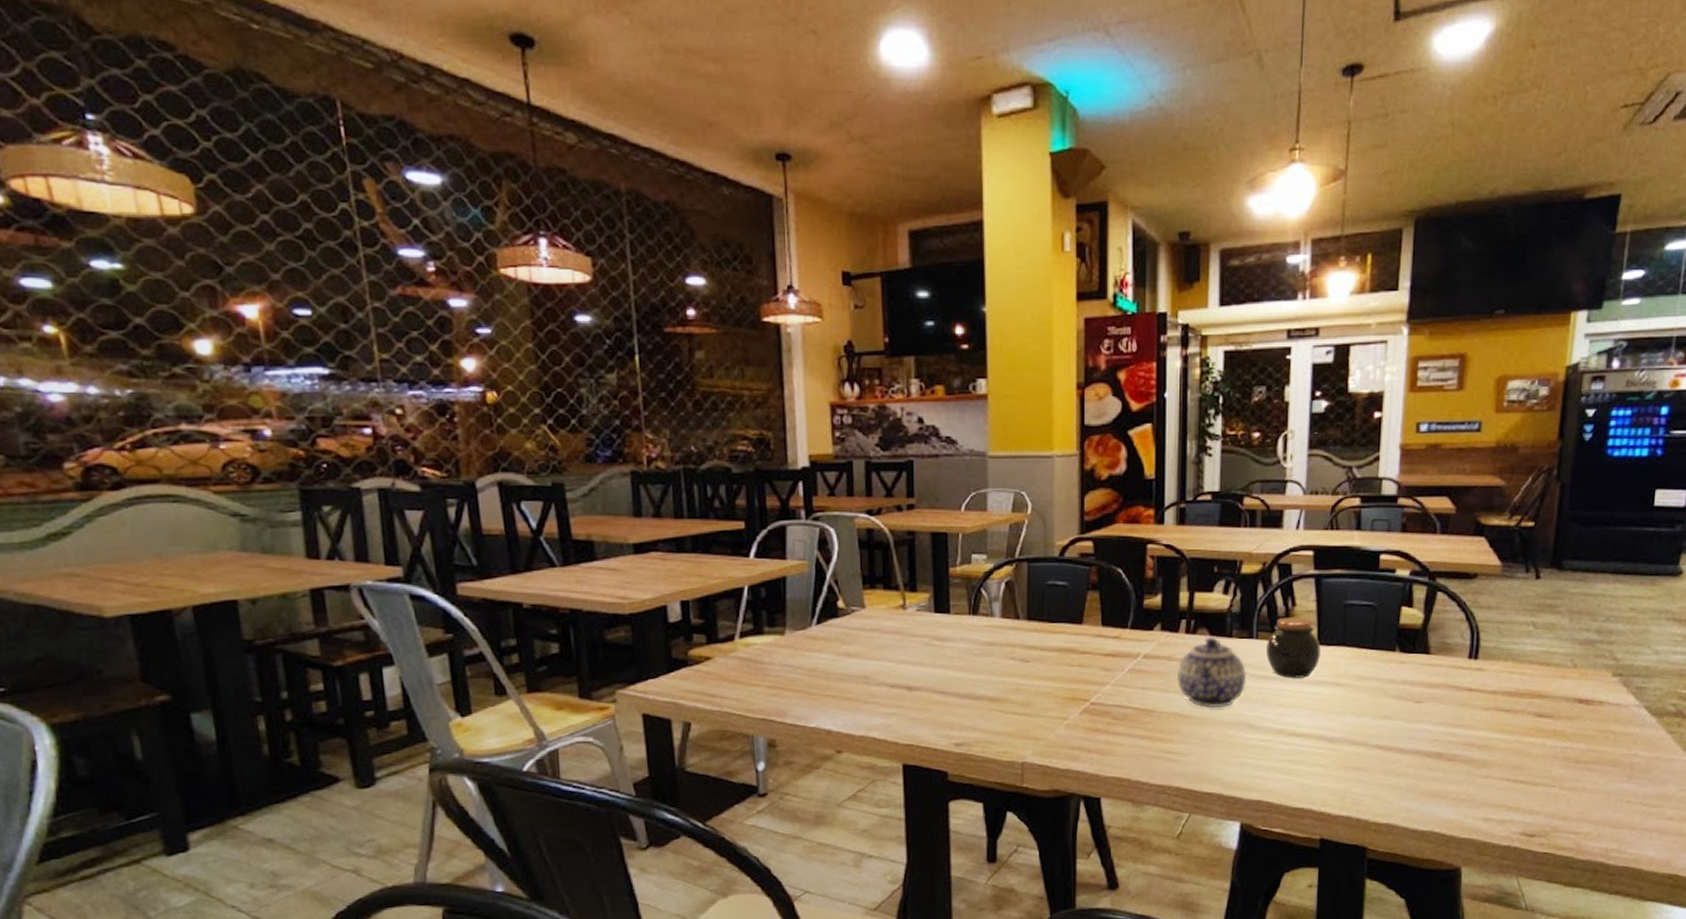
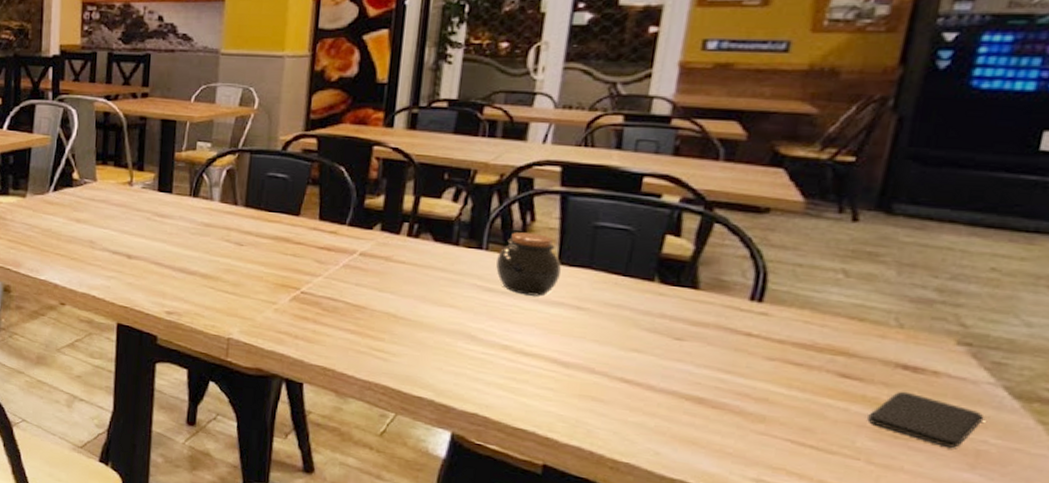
teapot: present [1176,637,1247,709] -> none [393,242,473,315]
smartphone: none [1558,722,1634,764] -> present [867,391,985,448]

